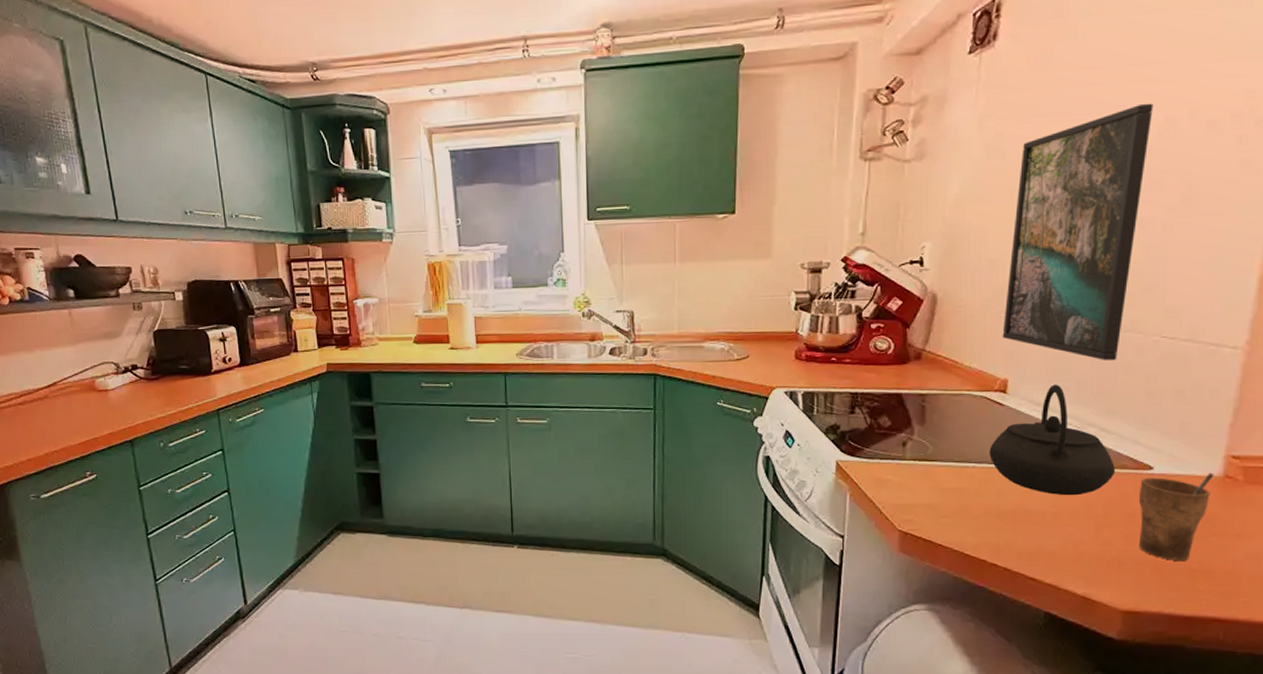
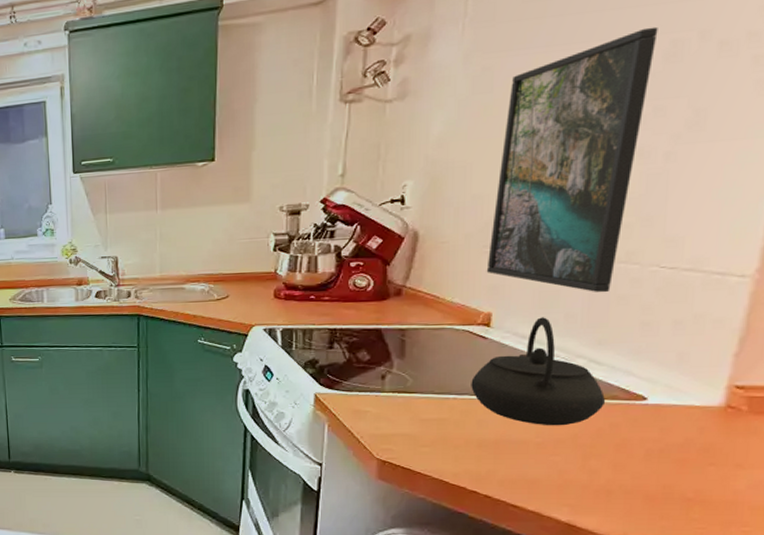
cup: present [1138,472,1214,561] -> none [628,403,715,490]

